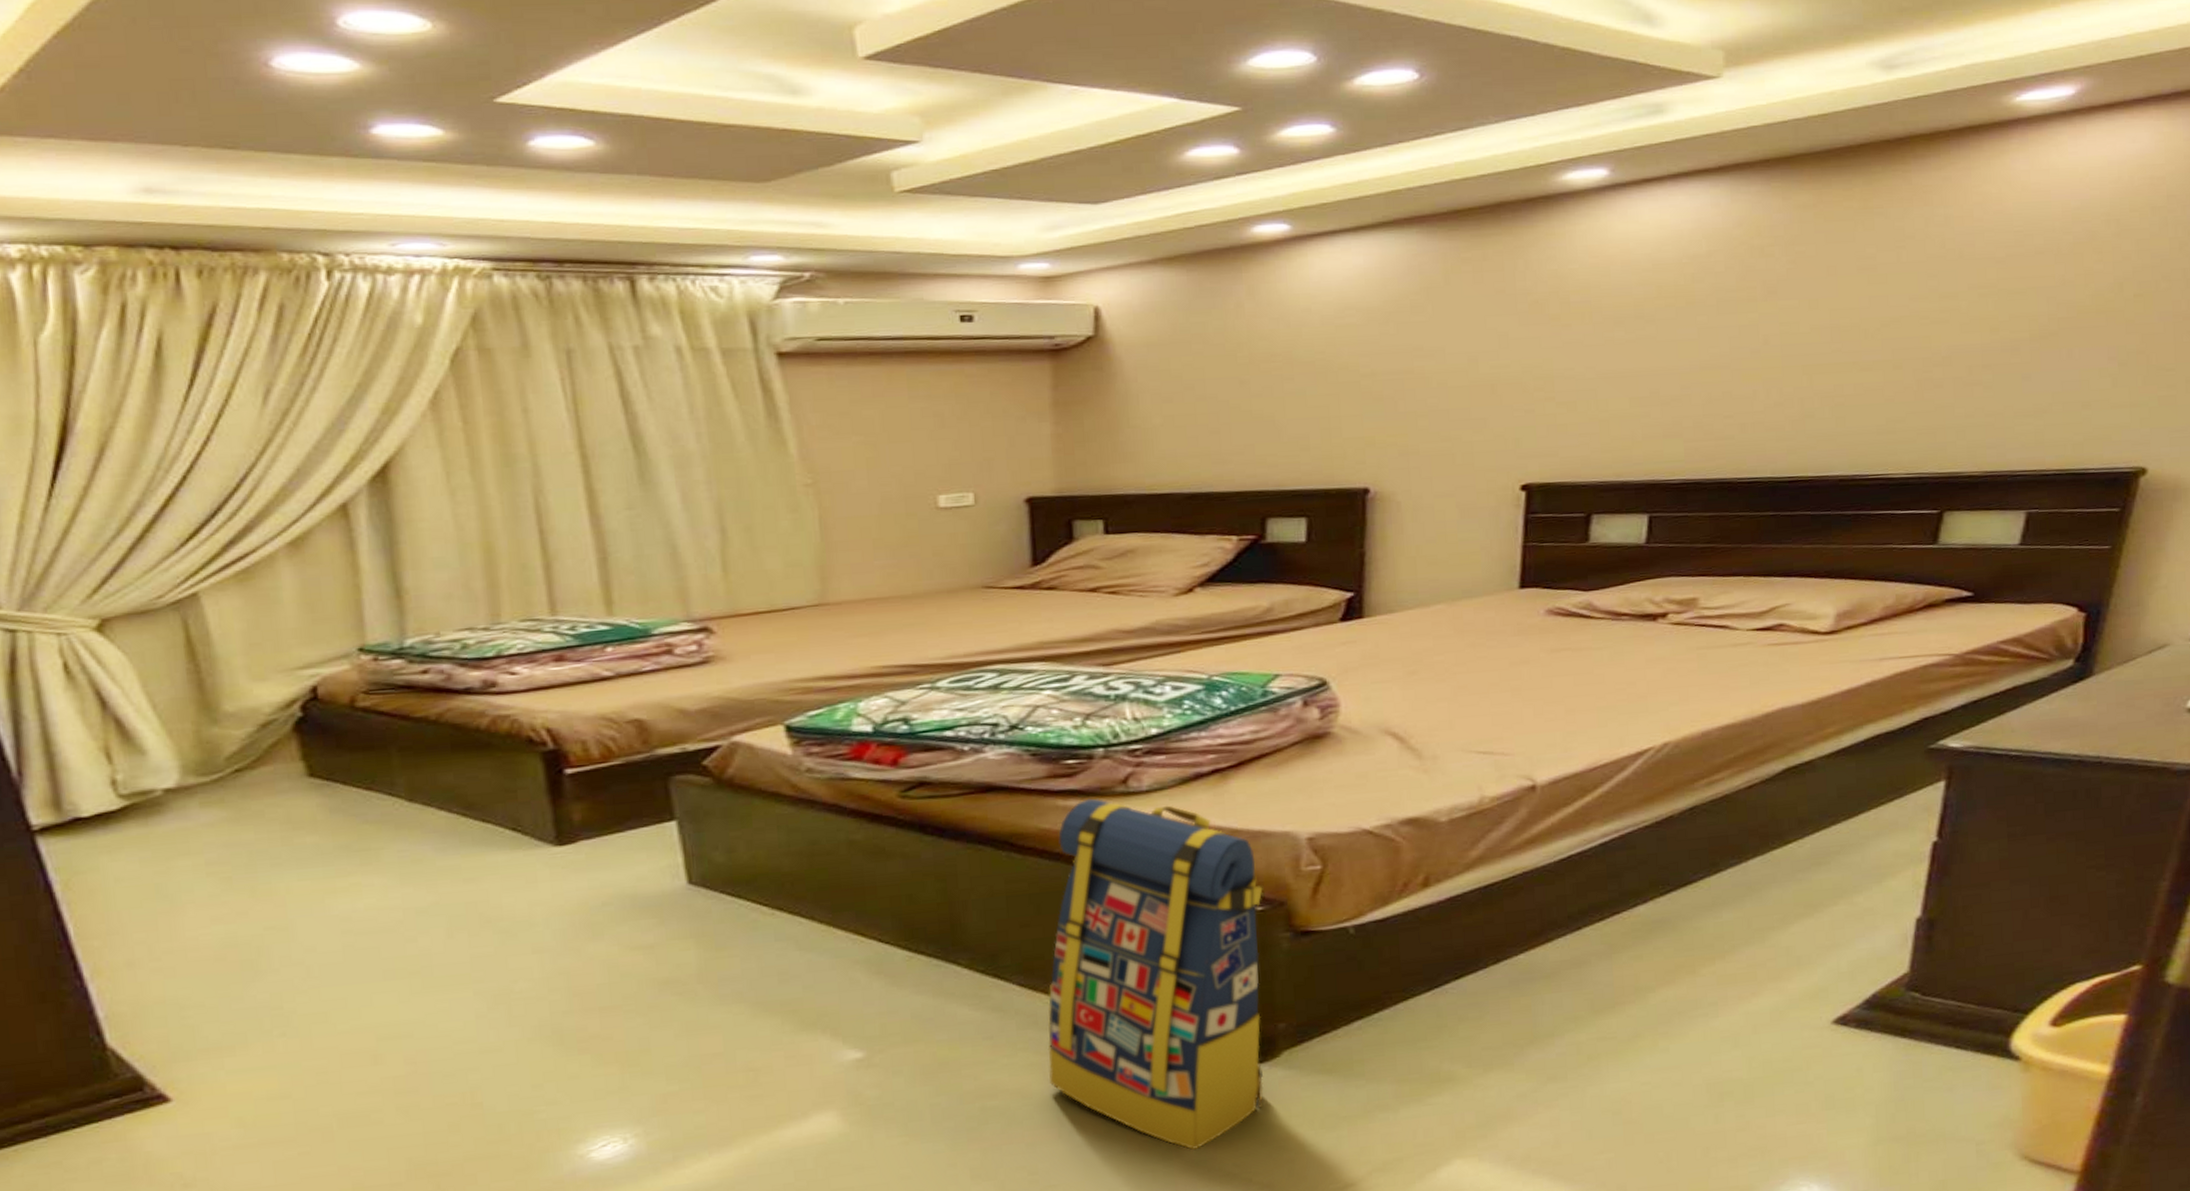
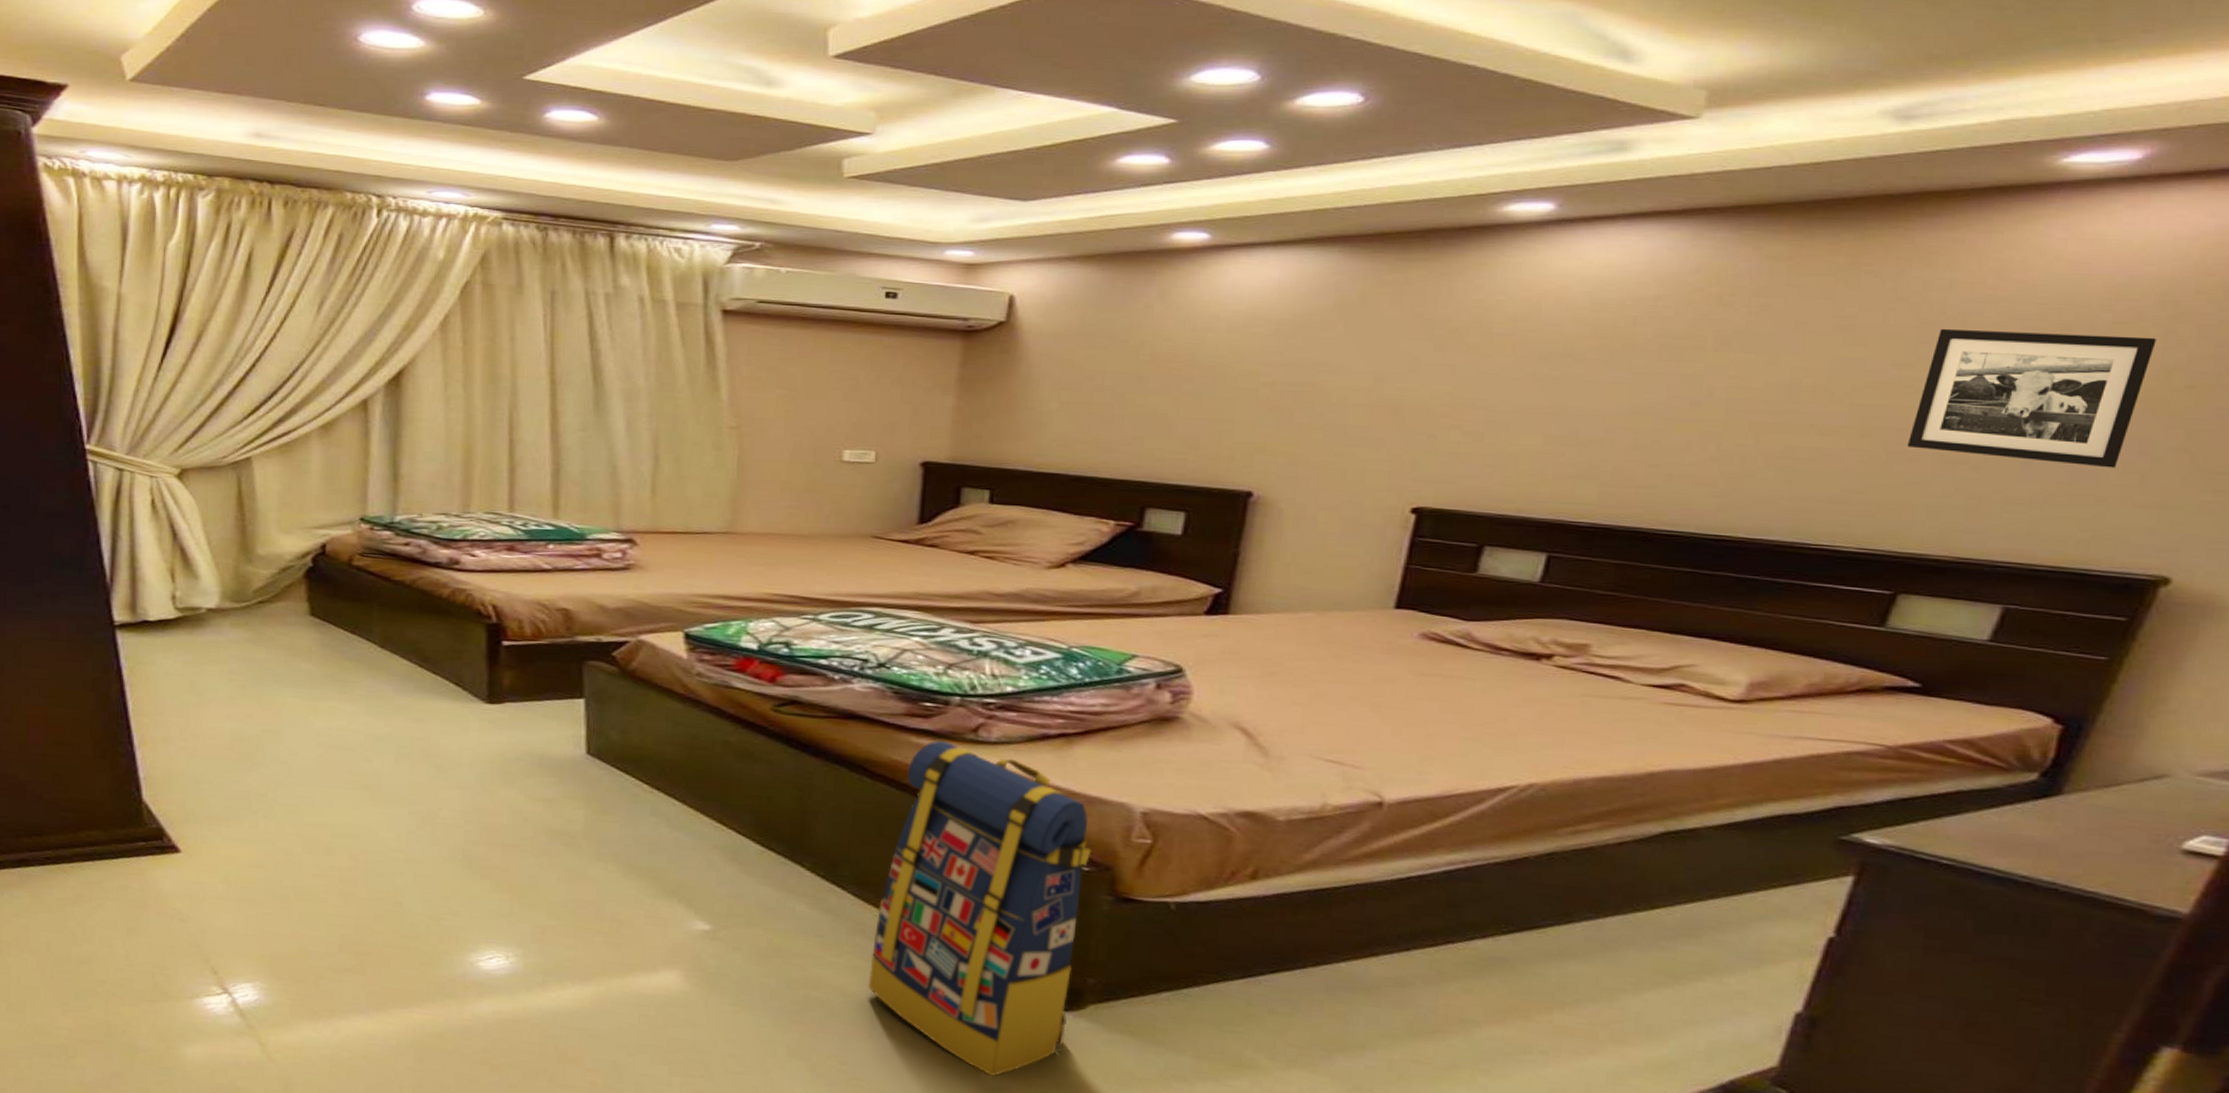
picture frame: none [1931,254,2108,375] -> present [1906,328,2156,468]

